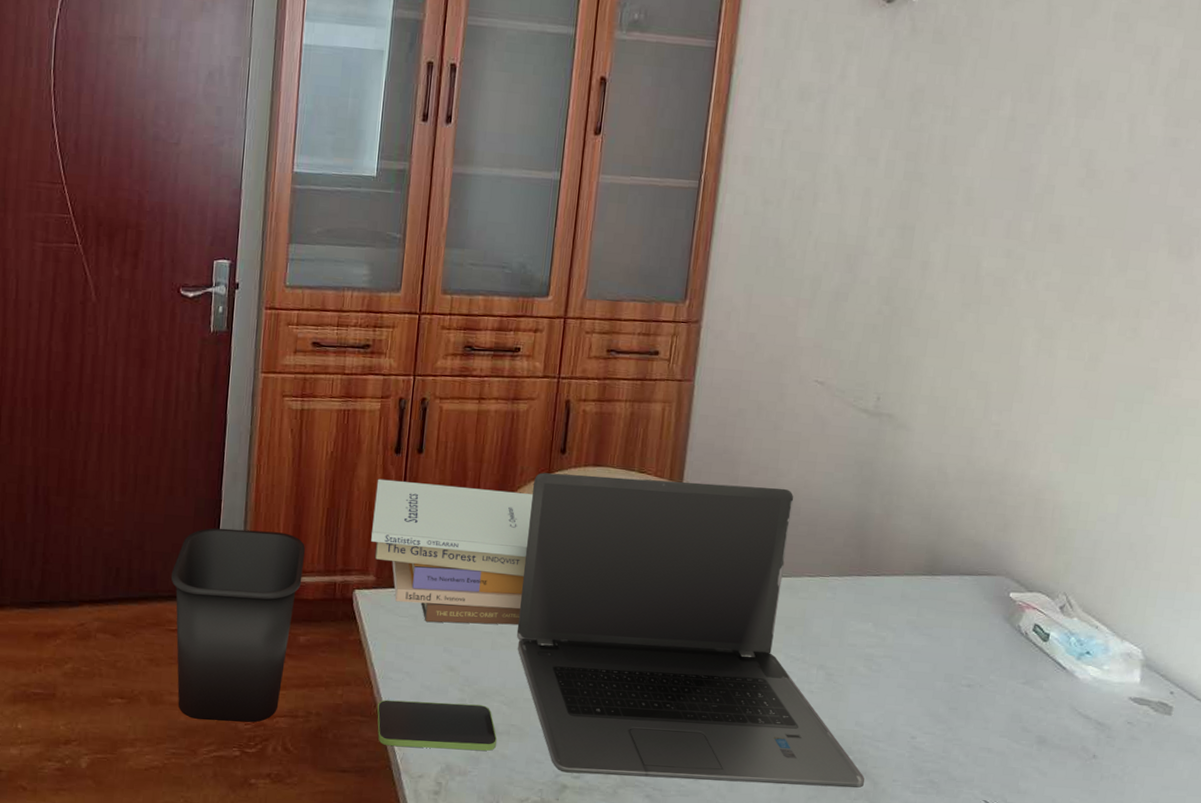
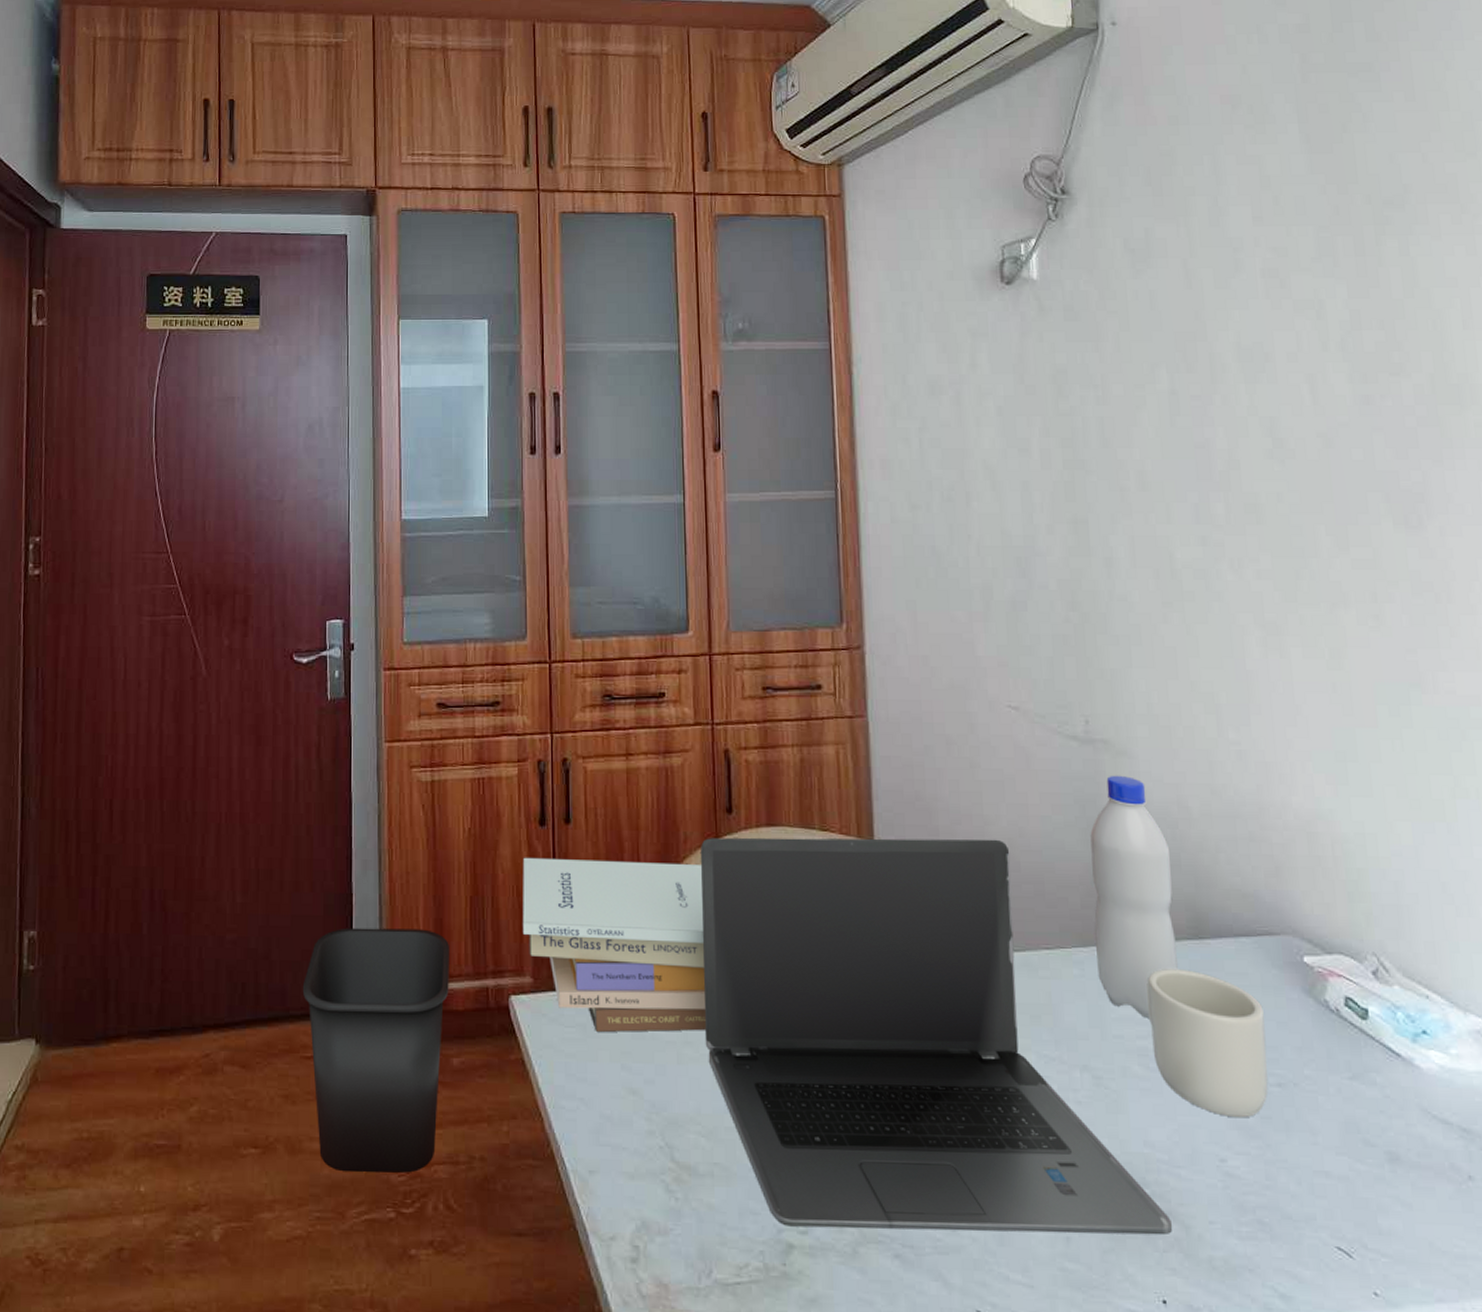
phone: present [377,700,497,751] -> none [552,1136,699,1200]
water bottle: none [846,443,925,633] -> present [1090,775,1179,1018]
mug: none [877,596,970,709] -> present [1146,968,1268,1118]

